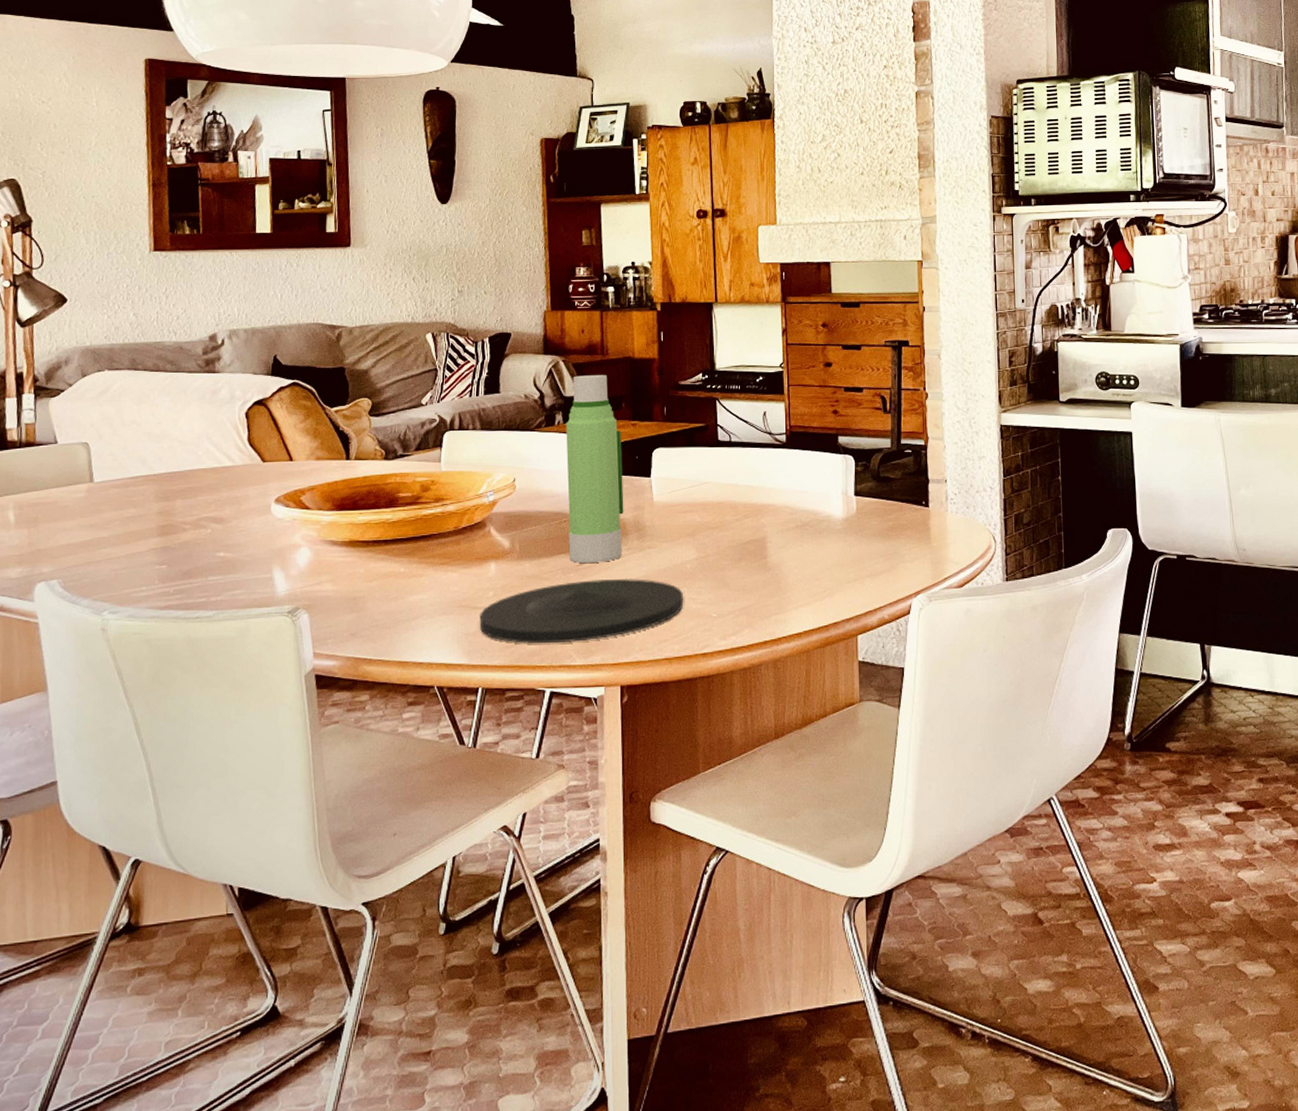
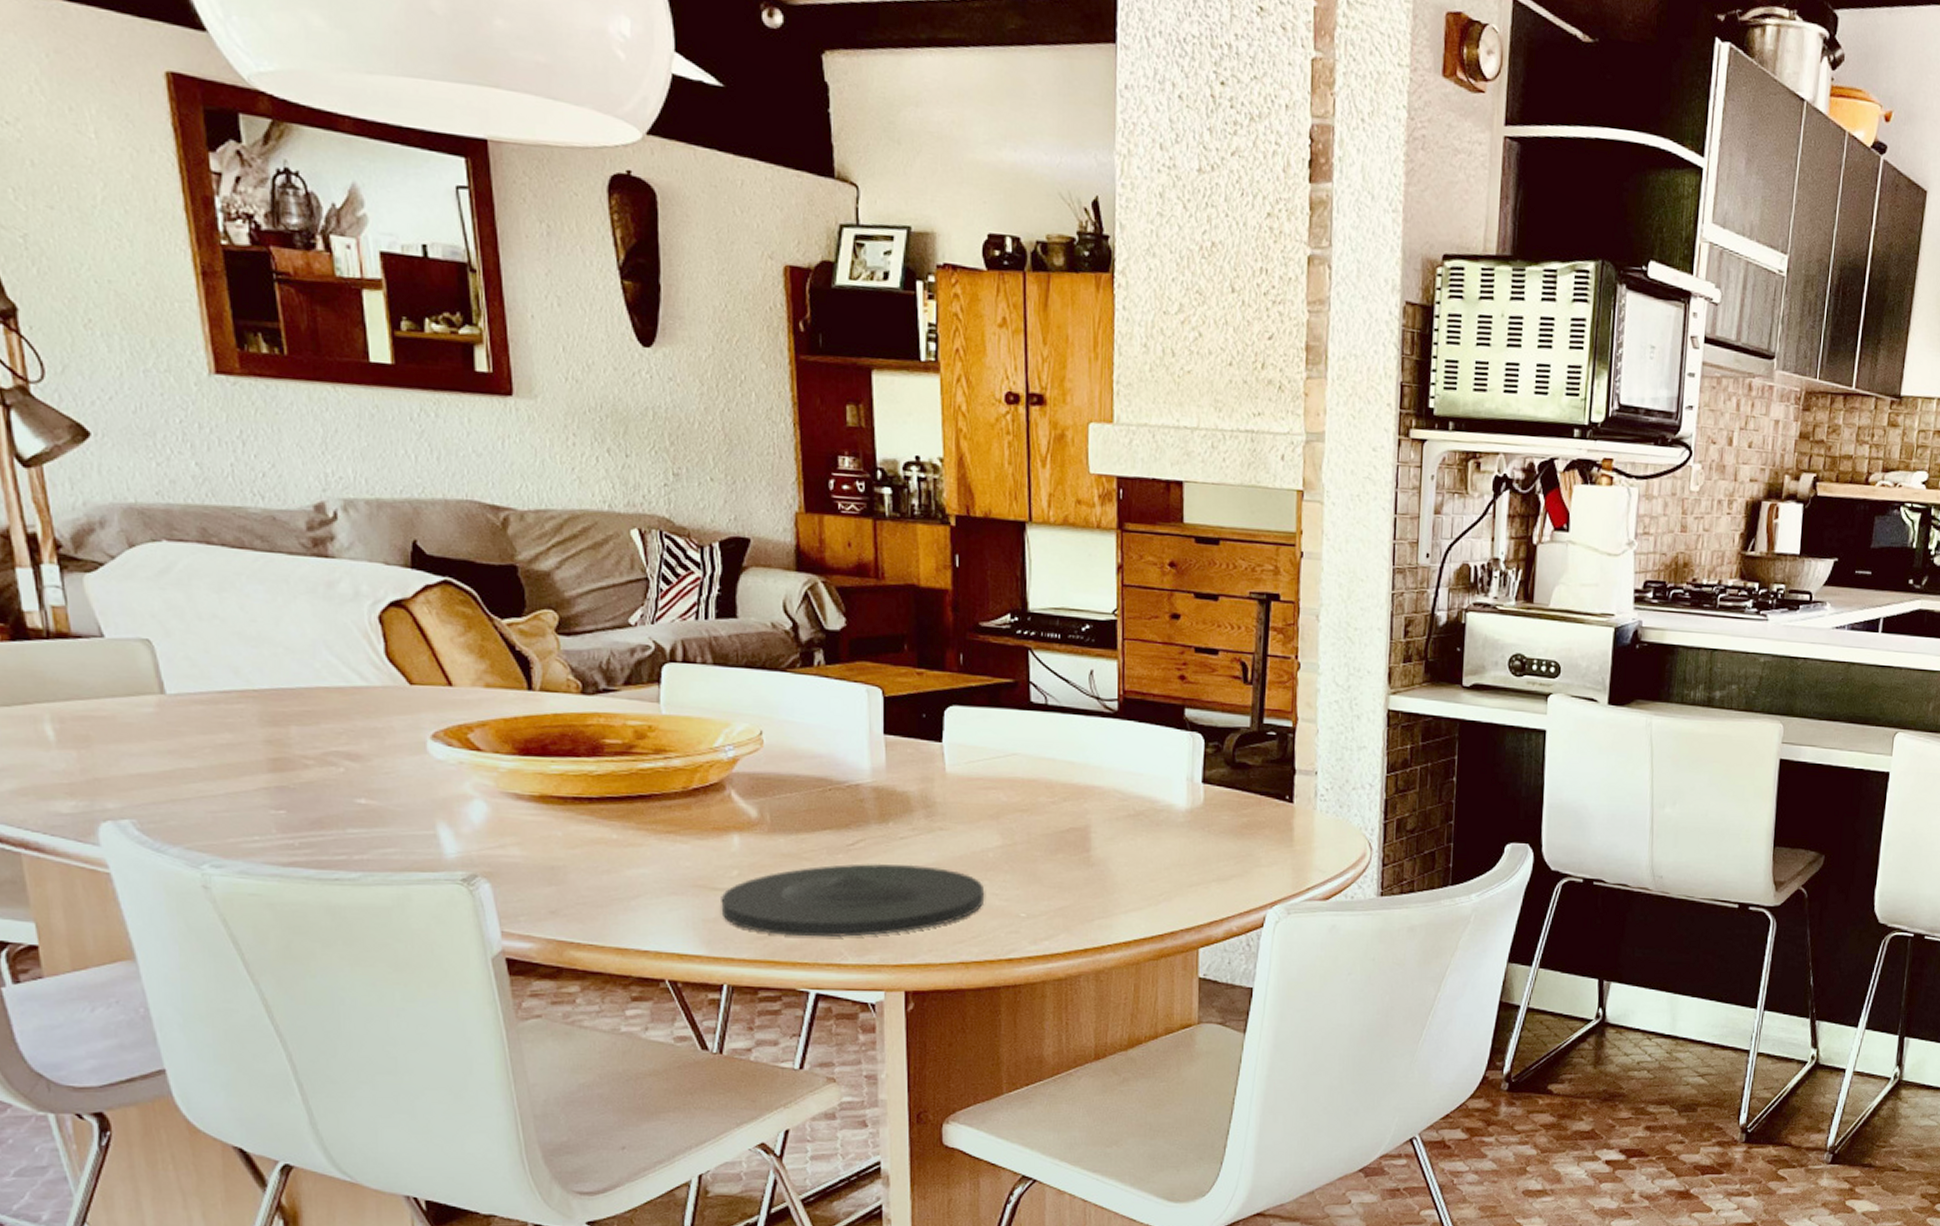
water bottle: present [566,375,624,563] -> none [829,603,907,843]

